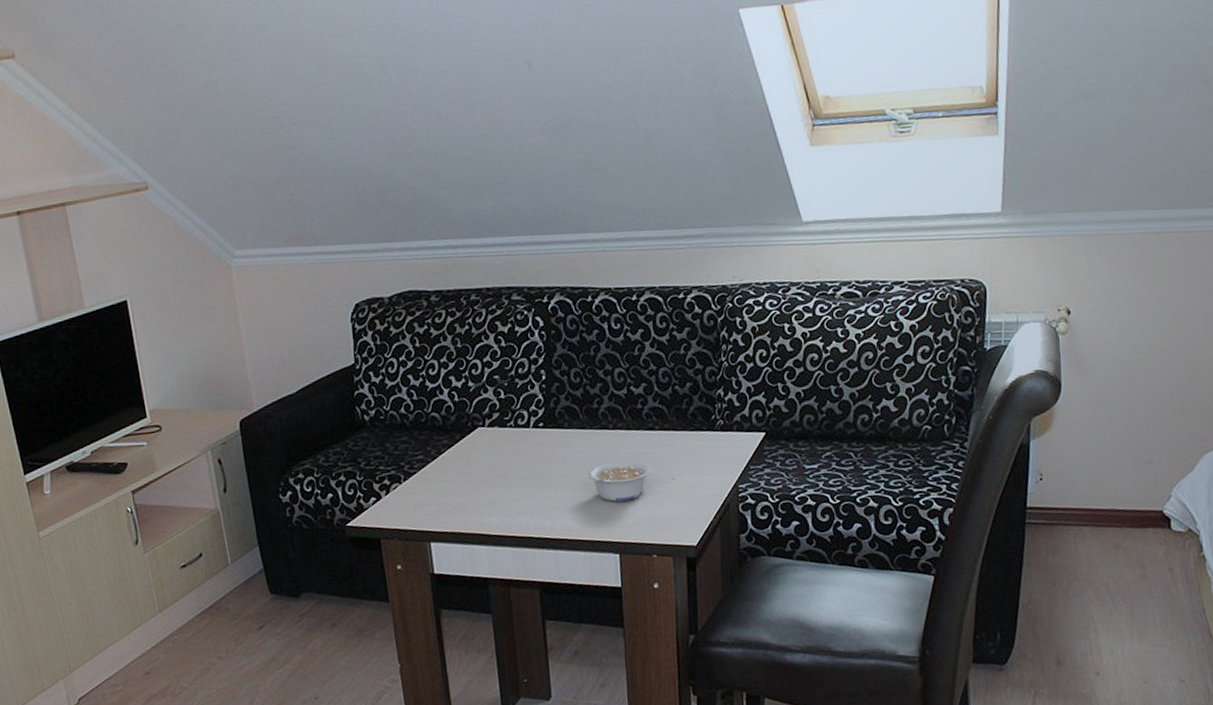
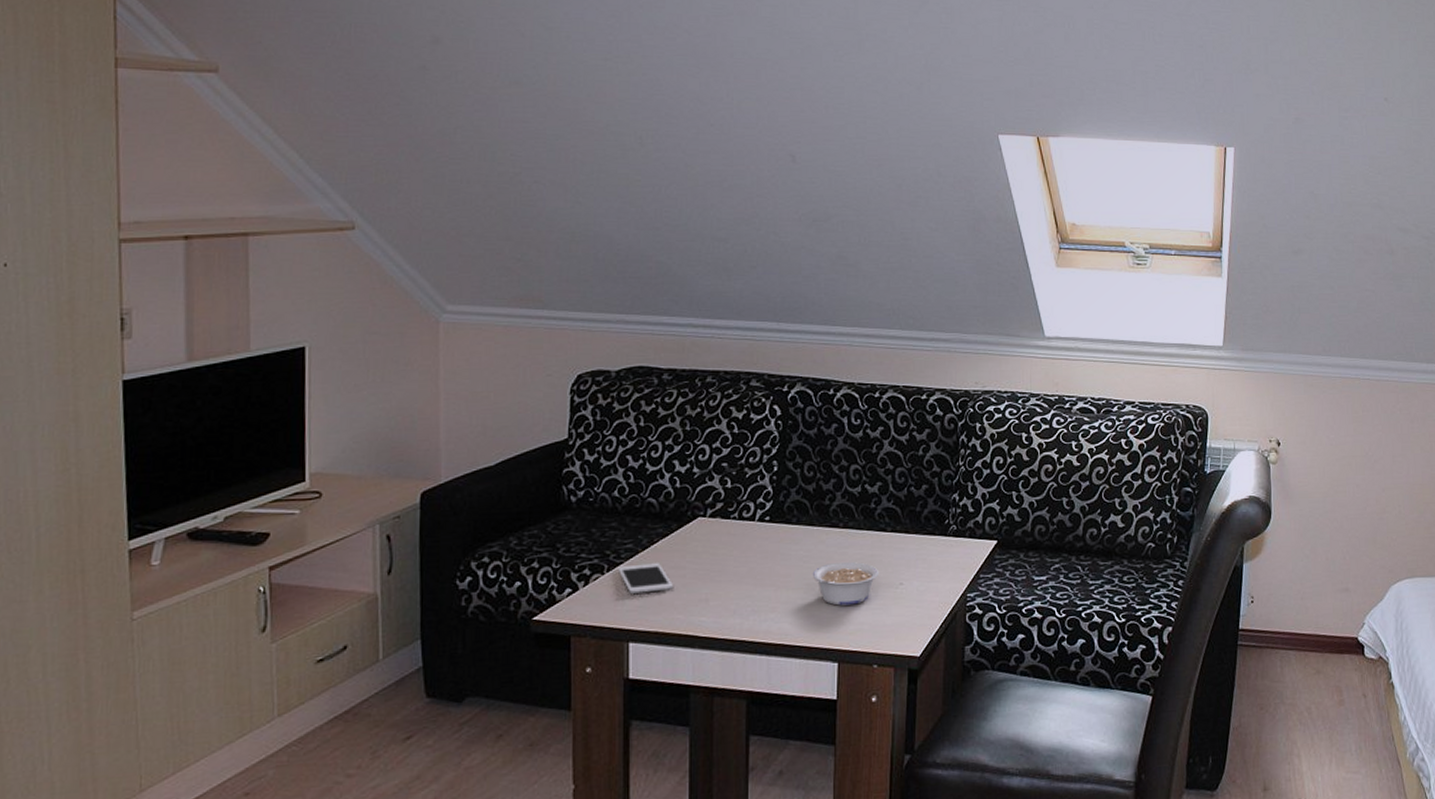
cell phone: none [412,471,463,500] -> present [617,563,673,594]

